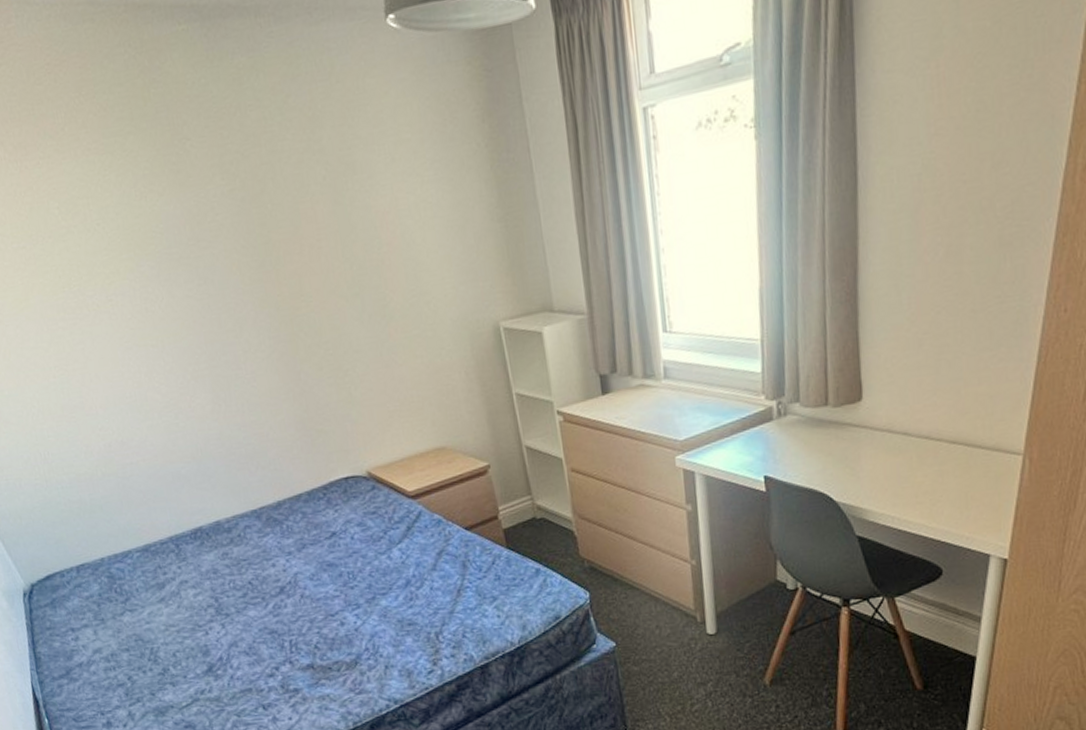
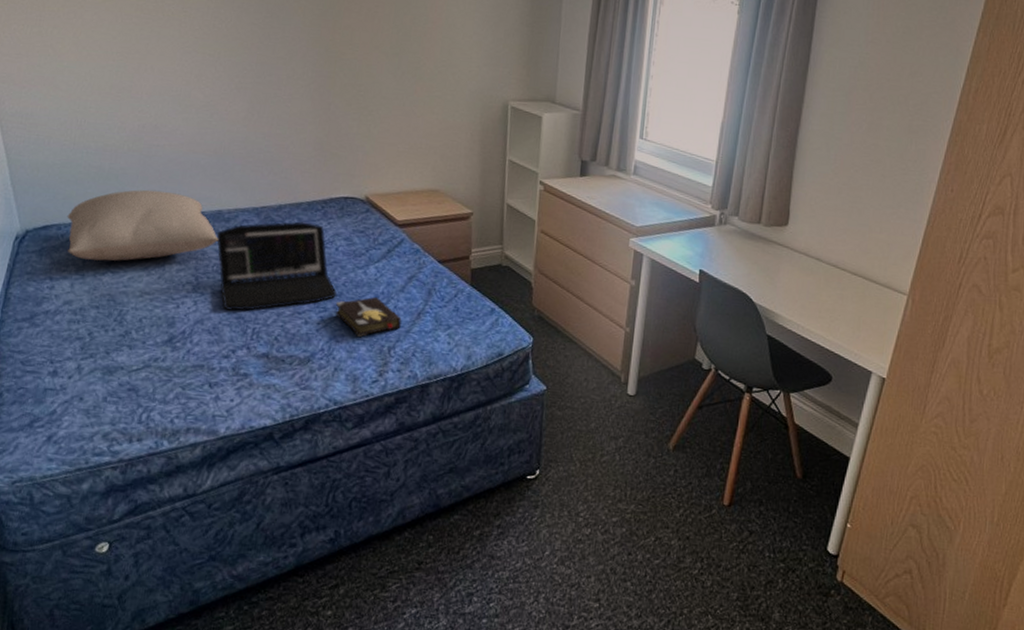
pillow: none [66,512,226,603] -> present [67,189,219,261]
laptop: none [222,514,367,627] -> present [216,221,338,312]
hardback book: none [367,582,443,628] -> present [335,297,402,337]

